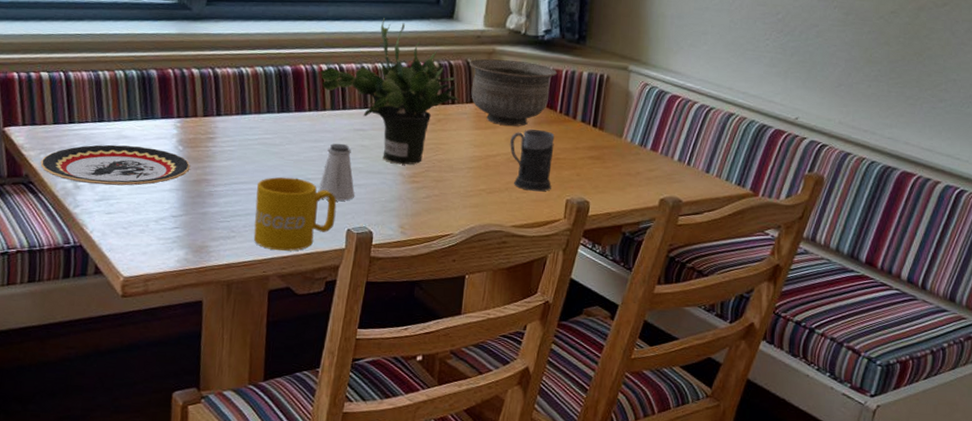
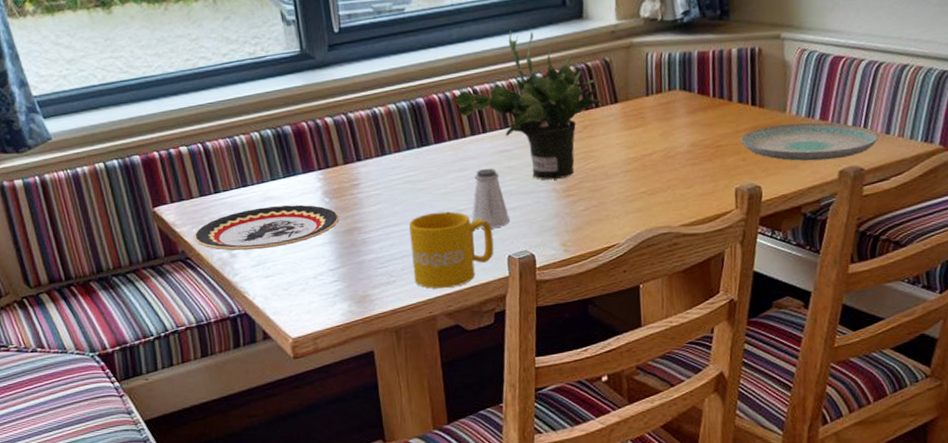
bowl: present [469,58,558,126] -> none [607,49,704,121]
mug: present [510,129,555,192] -> none [664,119,717,185]
plate: none [578,148,699,188] -> present [740,122,879,161]

